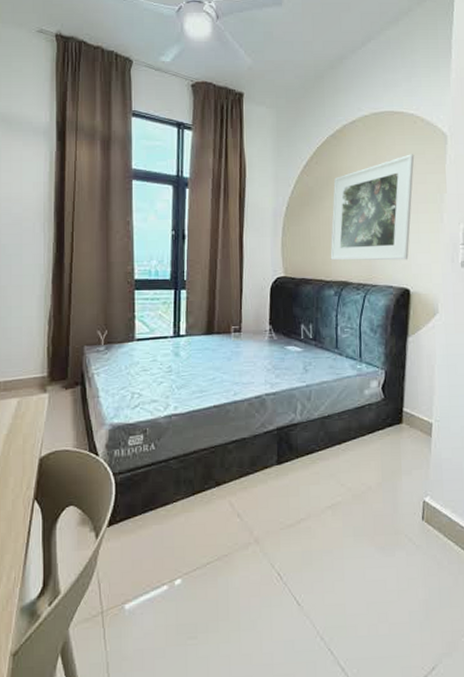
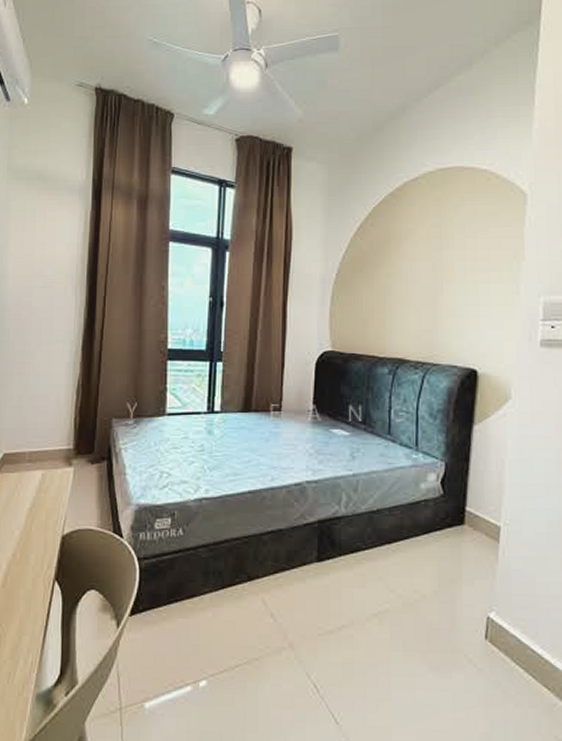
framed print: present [330,154,415,261] -> none [385,215,487,337]

